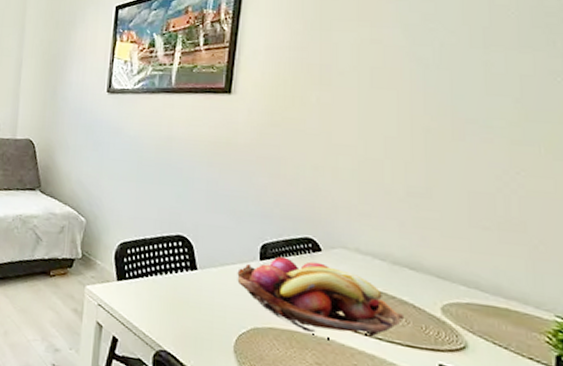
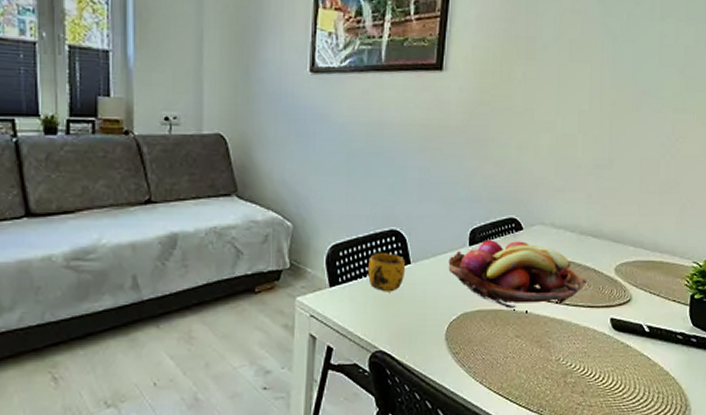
mug: none [154,254,192,295] -> present [368,252,406,292]

